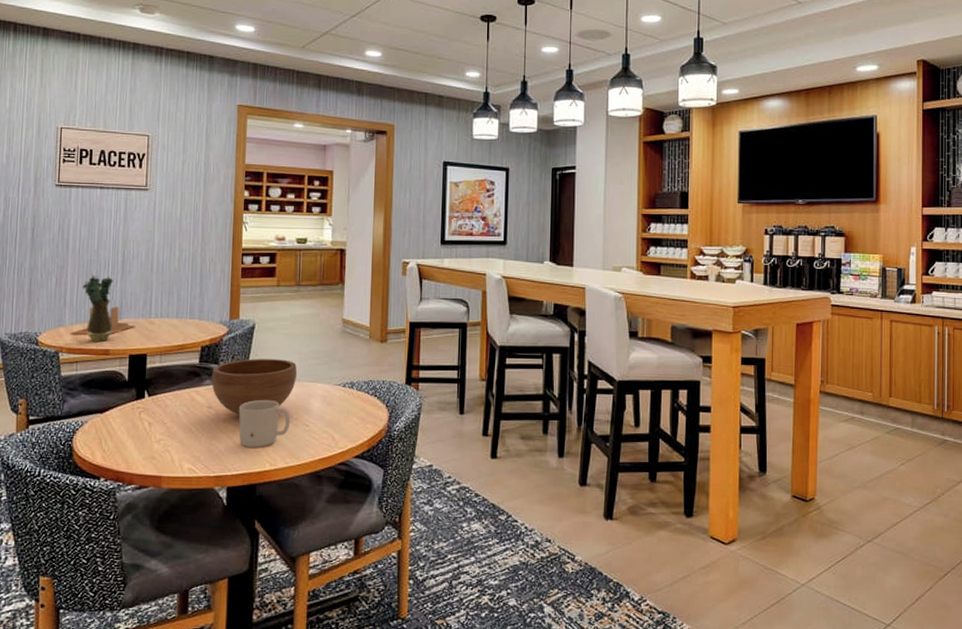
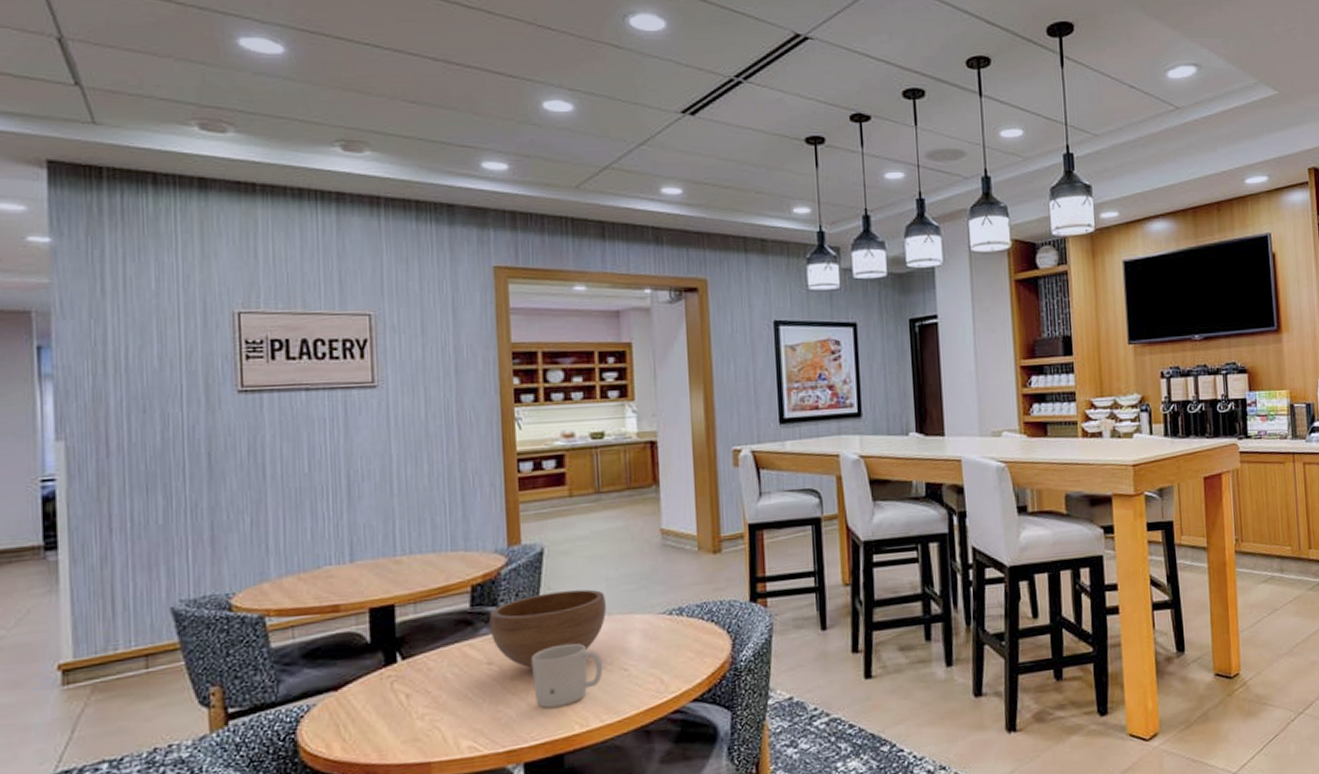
napkin holder: present [70,306,135,335] -> none [278,546,374,591]
vase: present [82,274,113,341] -> none [291,507,343,597]

